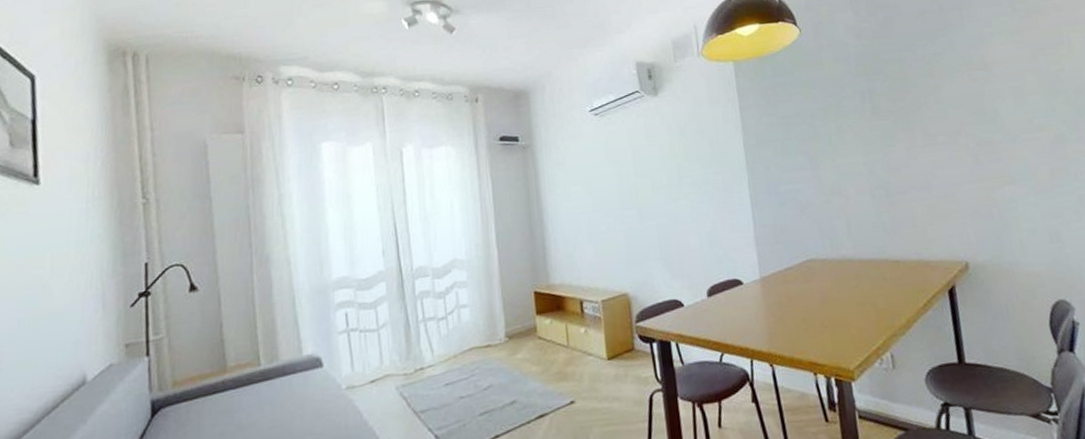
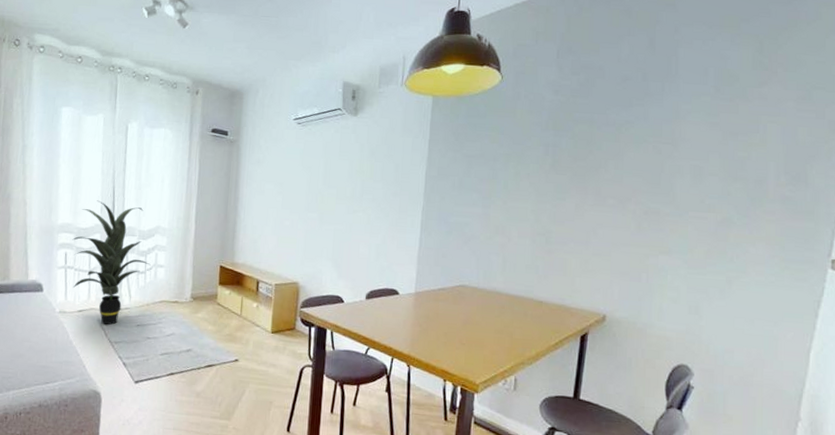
indoor plant: none [352,241,452,393] -> present [72,200,151,326]

